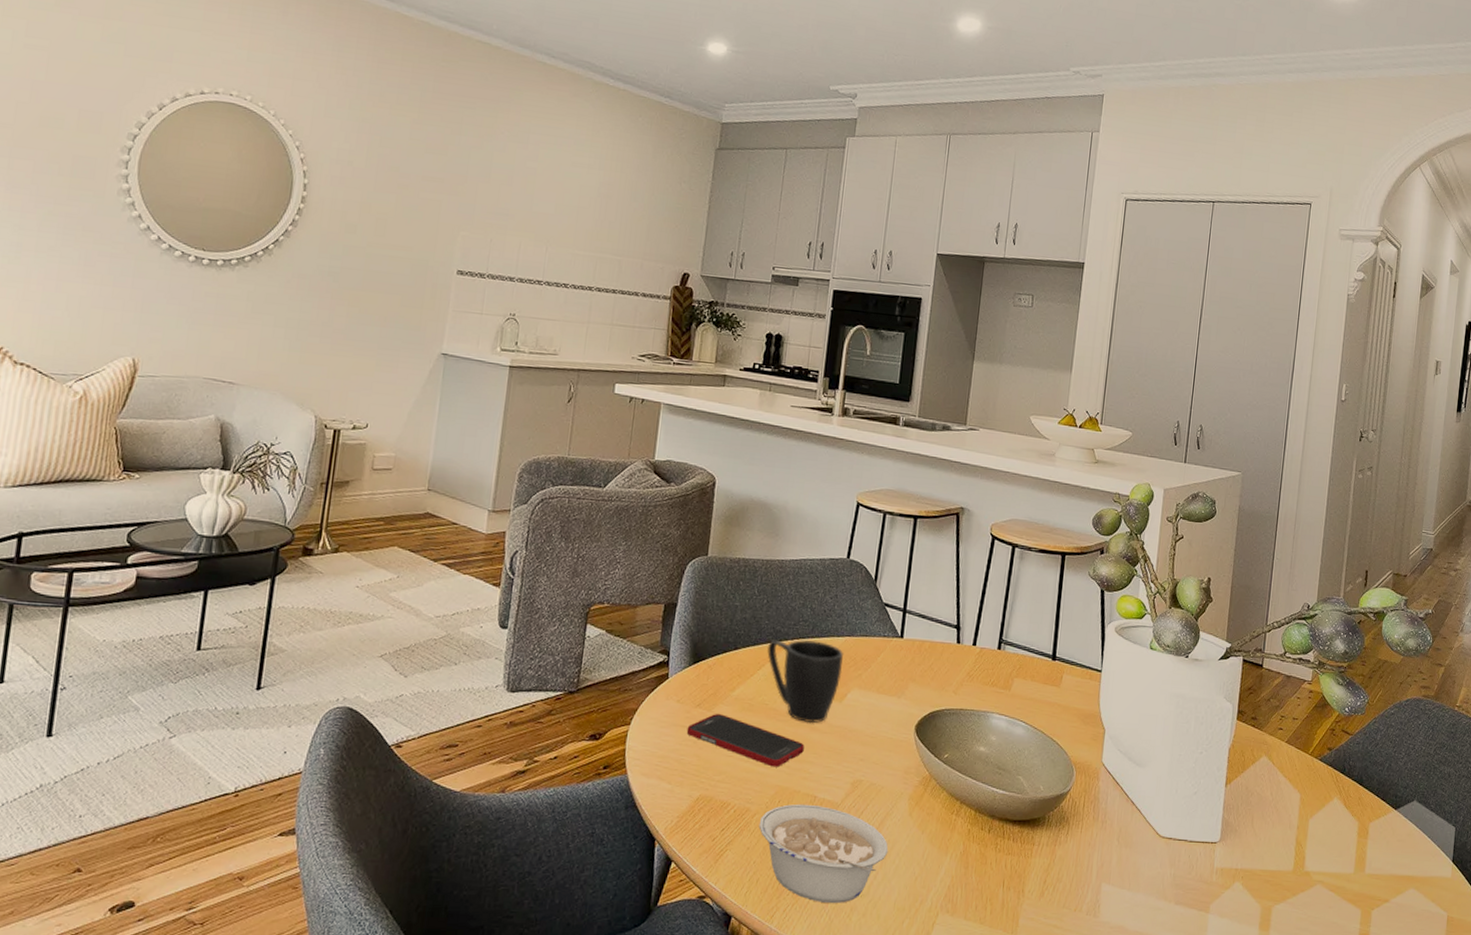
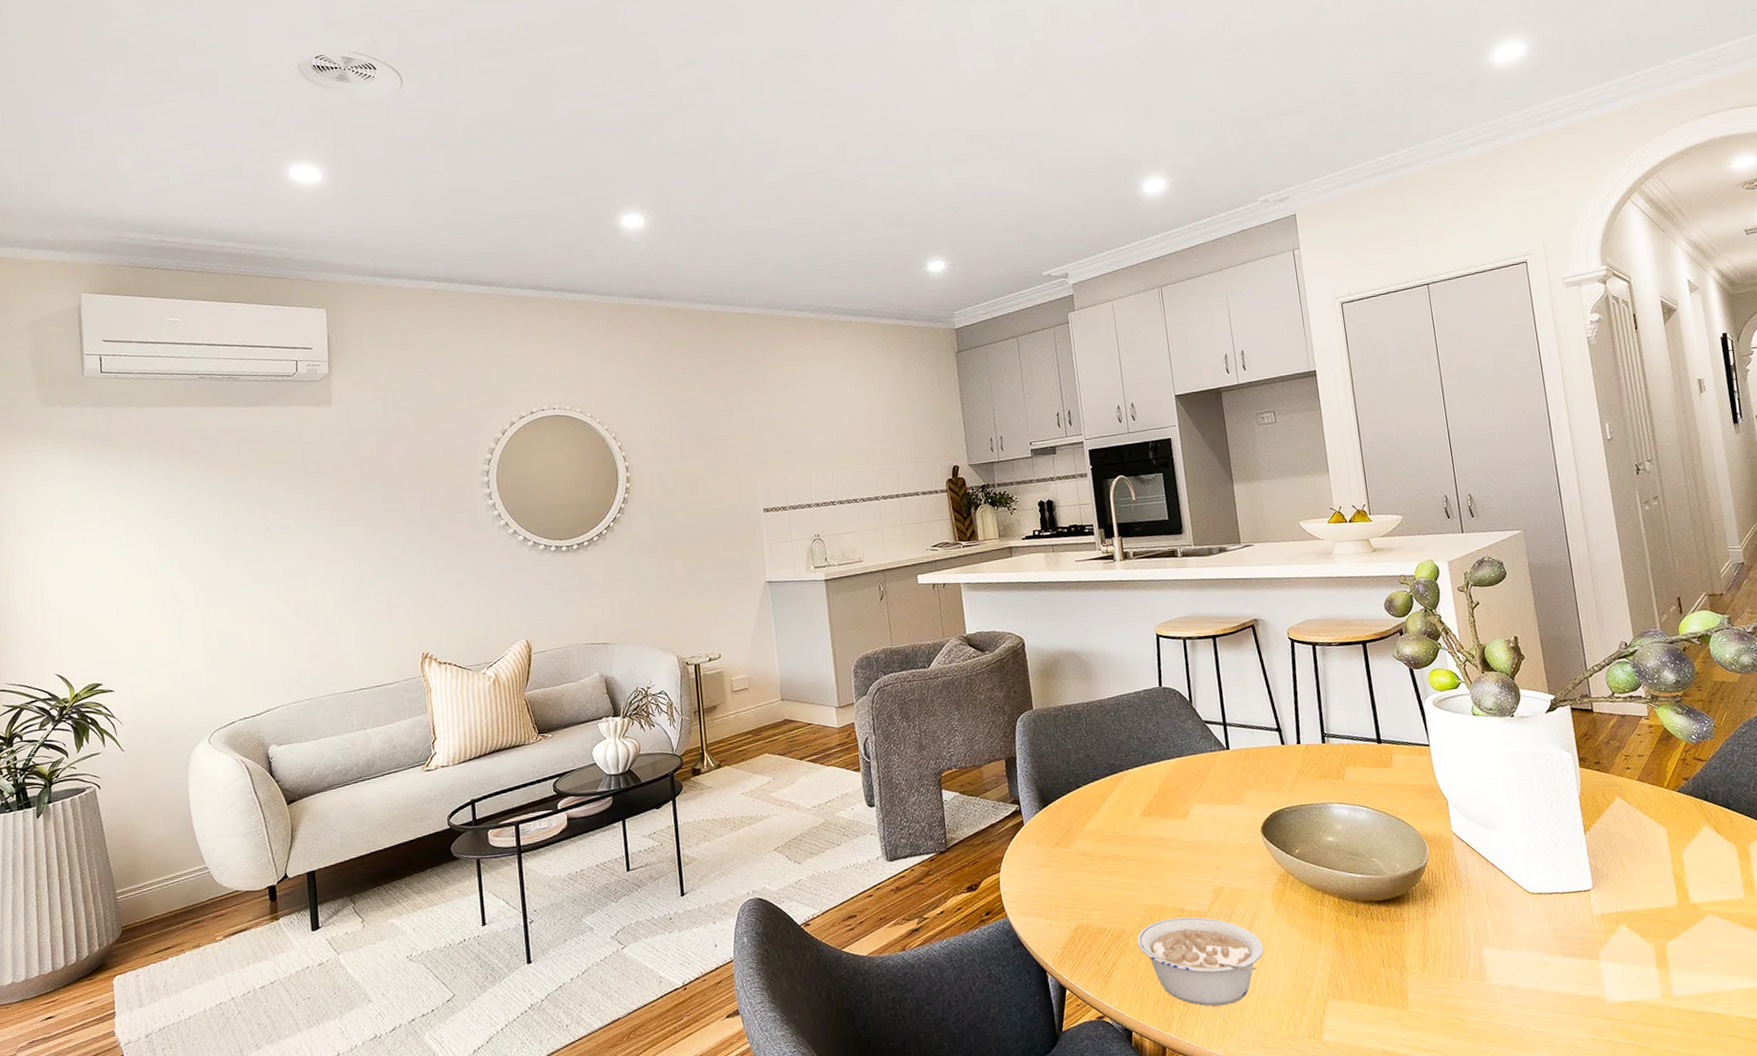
cell phone: present [686,714,804,767] -> none [1051,848,1162,889]
mug: present [767,639,844,724] -> none [1105,766,1180,843]

